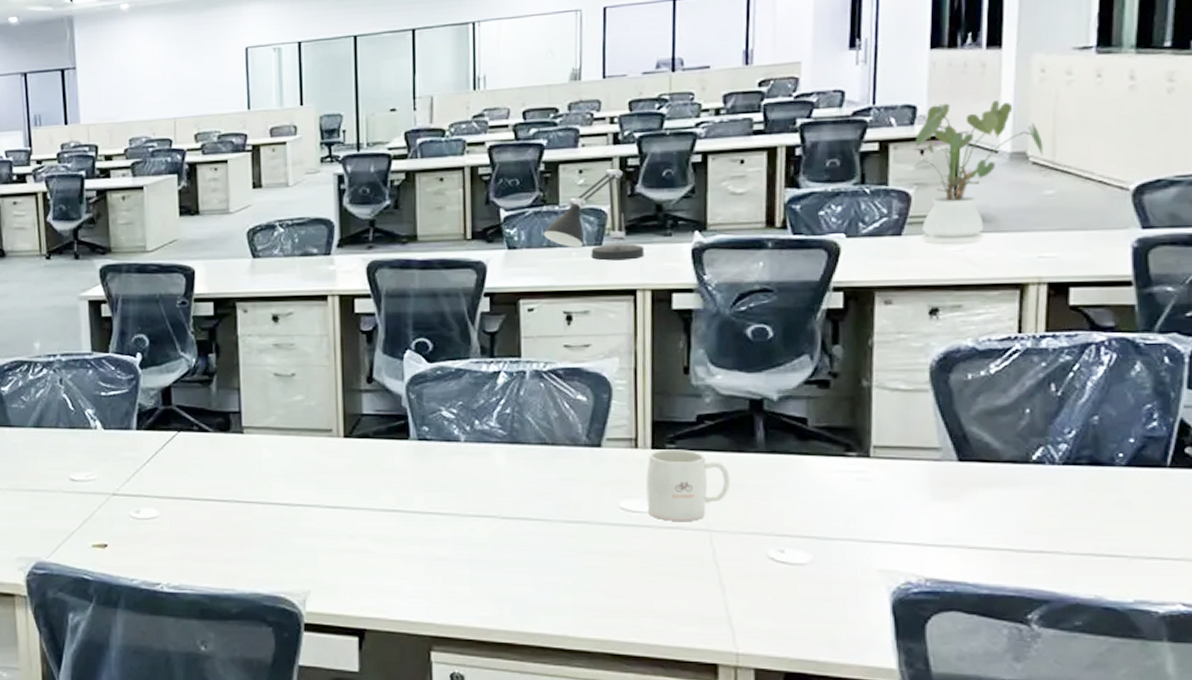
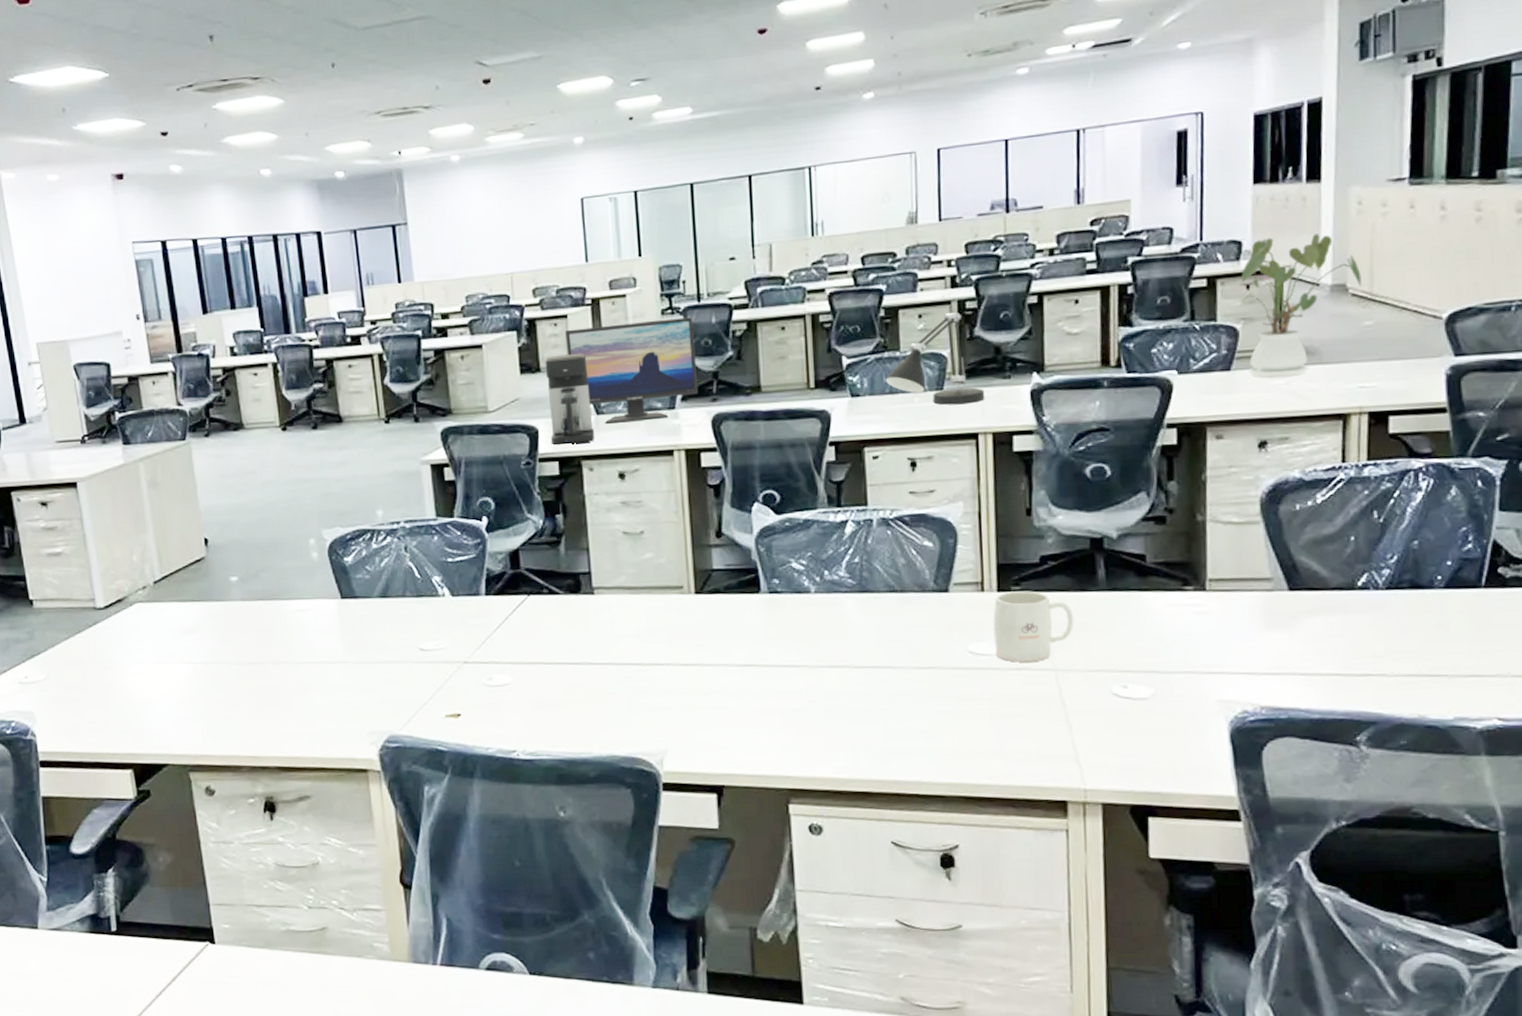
coffee maker: none [204,198,251,287] -> present [545,353,595,446]
computer monitor: none [225,166,355,267] -> present [565,317,699,424]

